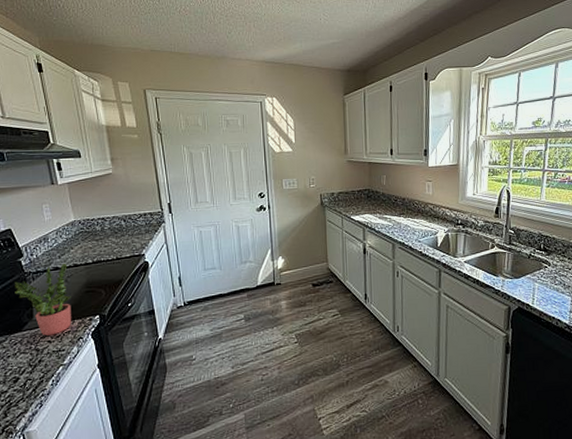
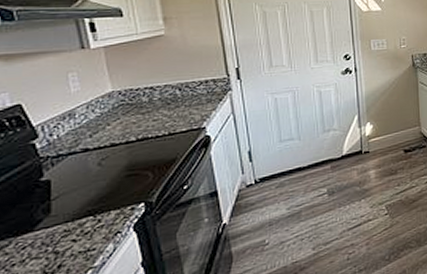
potted plant: present [14,264,71,336] -> none [23,144,106,234]

